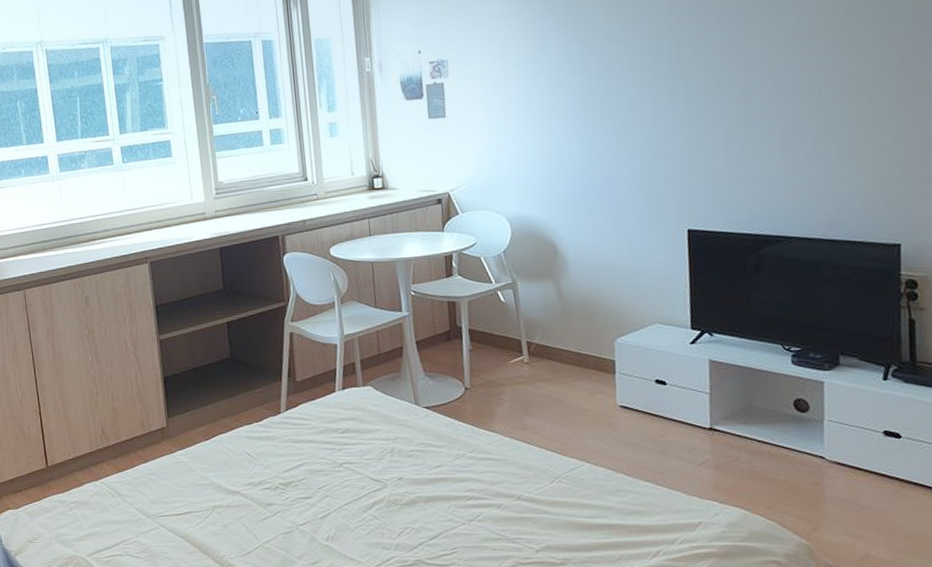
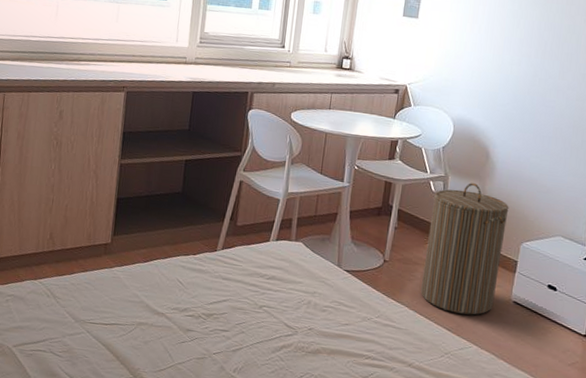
laundry hamper: none [505,284,598,431] -> present [420,183,509,315]

